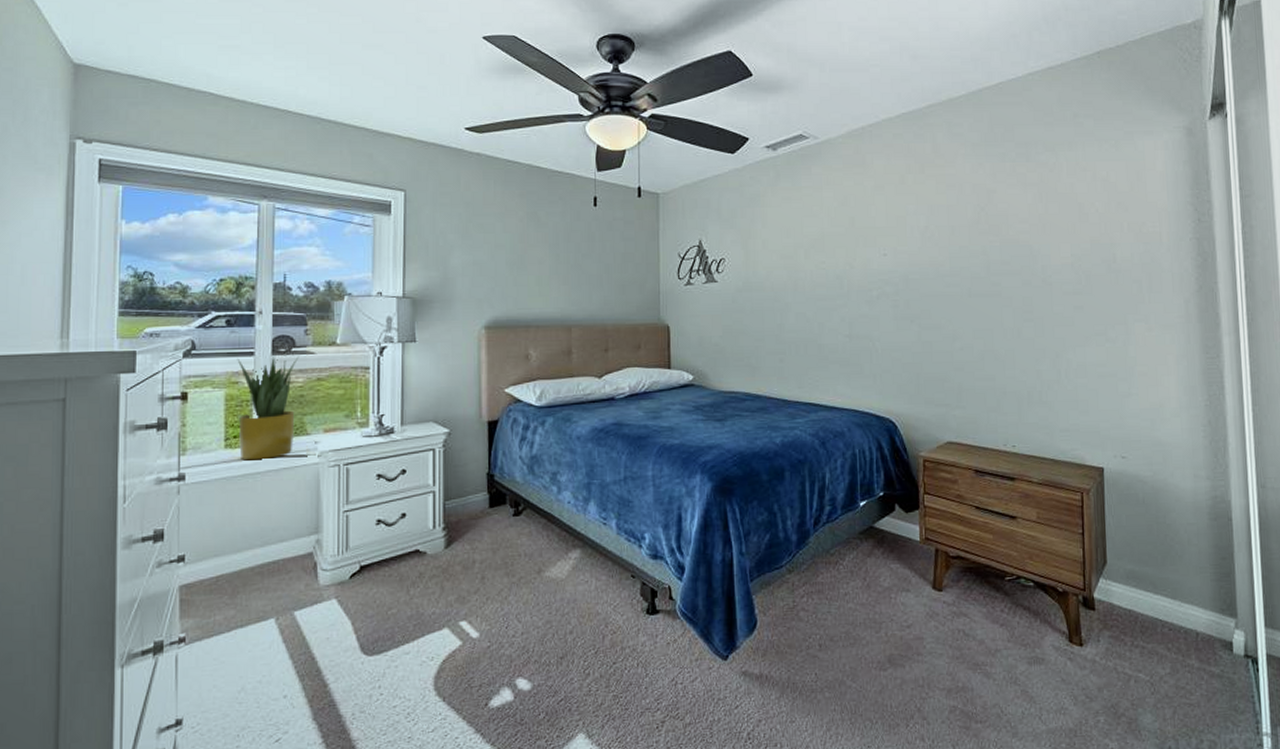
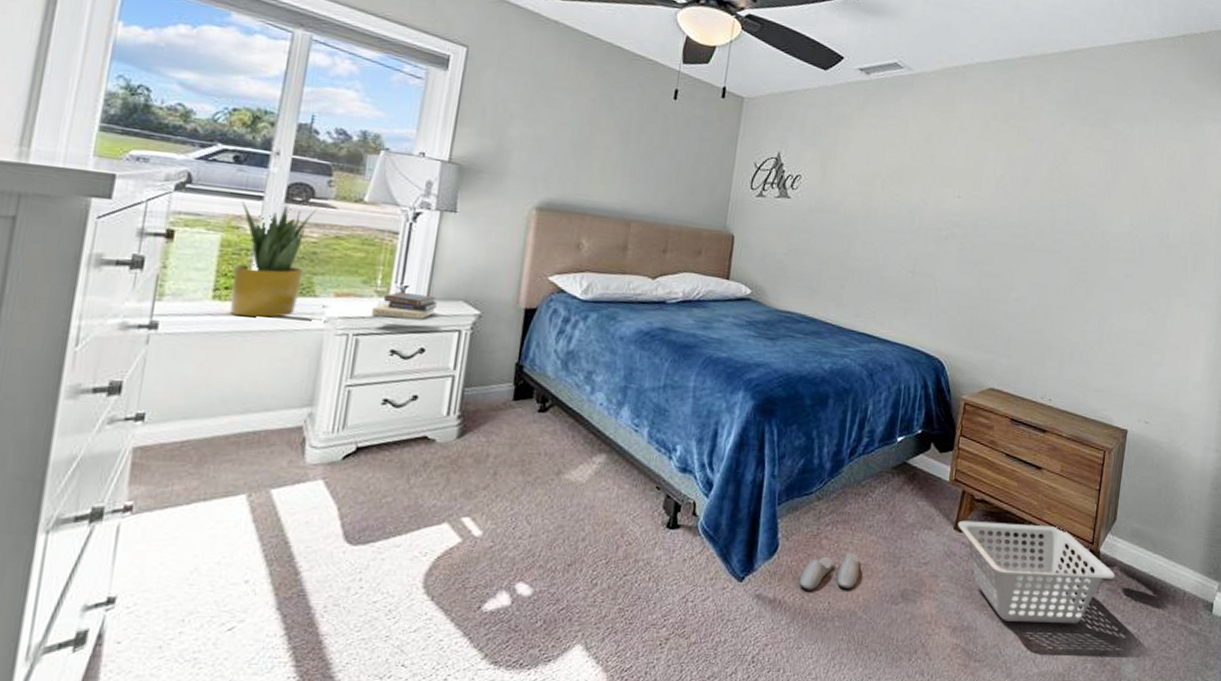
books: none [356,420,410,446] -> present [371,291,437,319]
slippers: none [783,622,842,663] -> present [799,553,860,590]
laundry basket: none [936,576,1116,679] -> present [957,520,1116,624]

